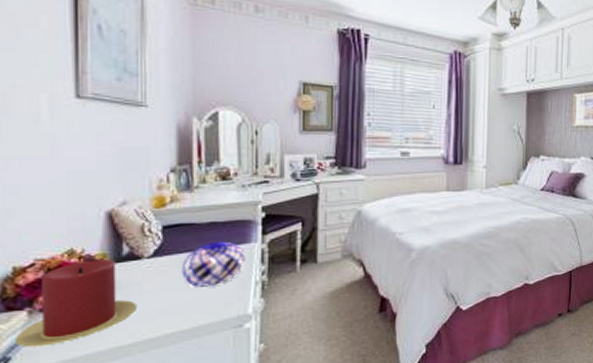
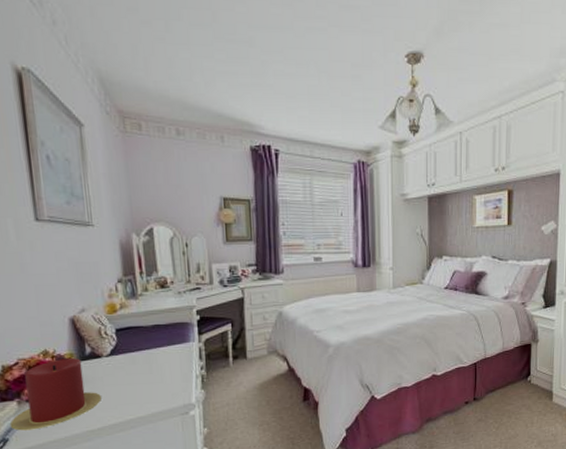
decorative orb: present [181,241,245,287] -> none [134,341,186,381]

